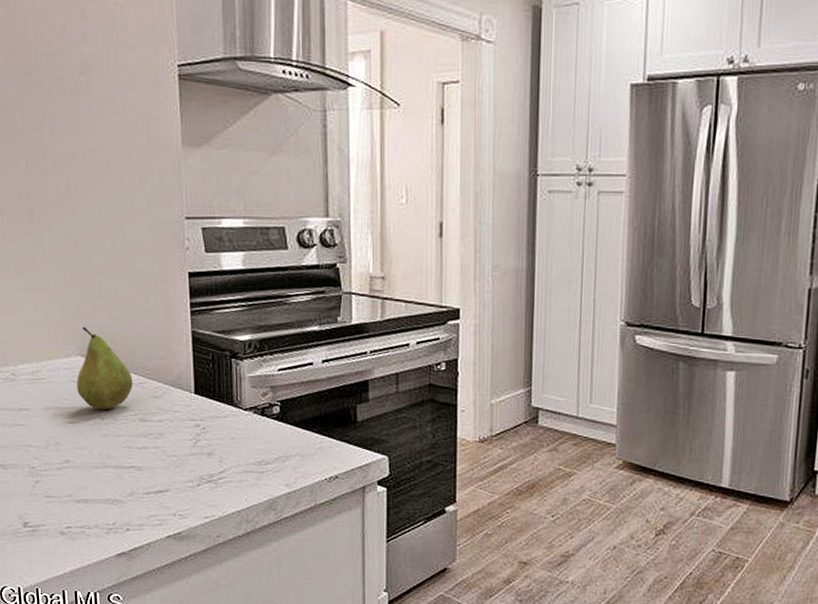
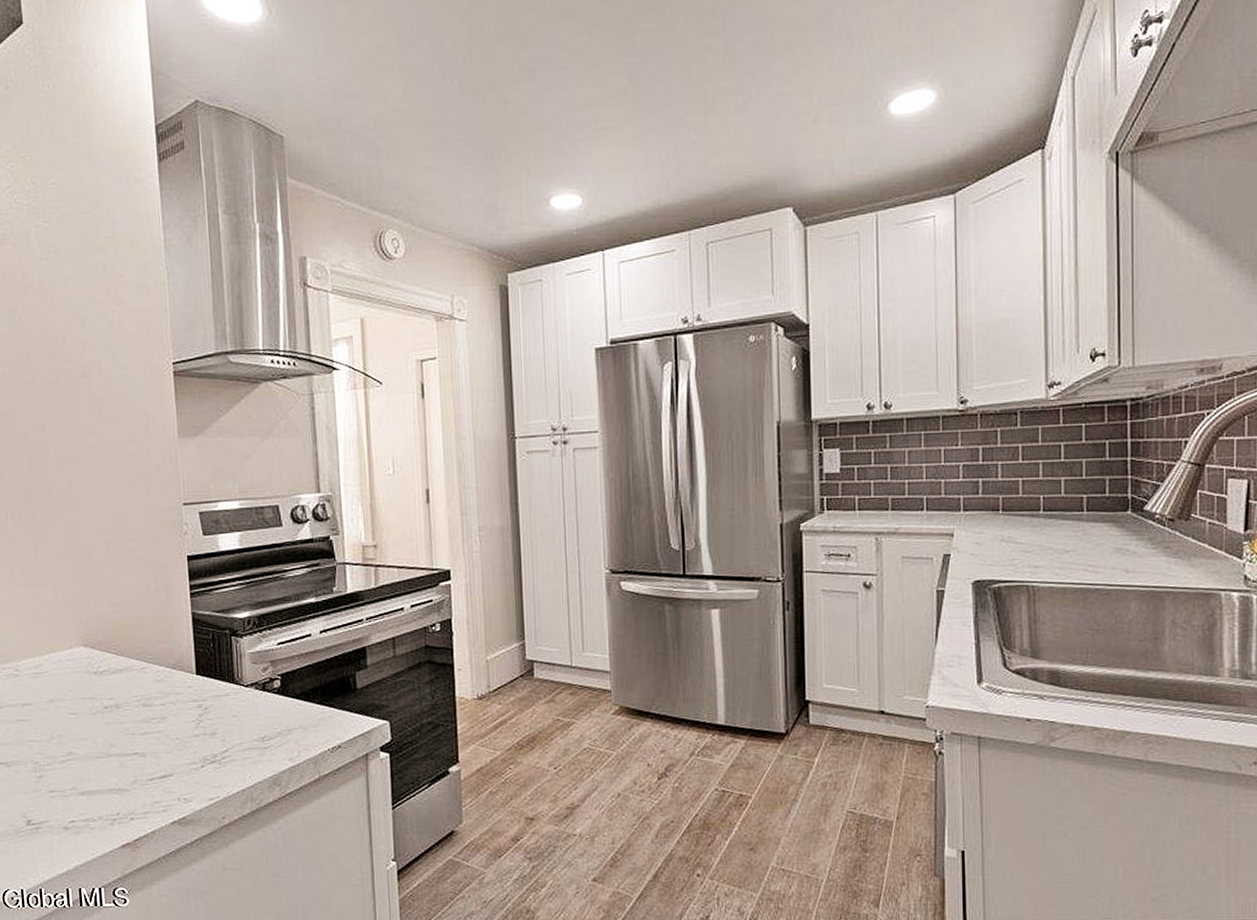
fruit: present [77,326,133,410] -> none [79,617,135,699]

